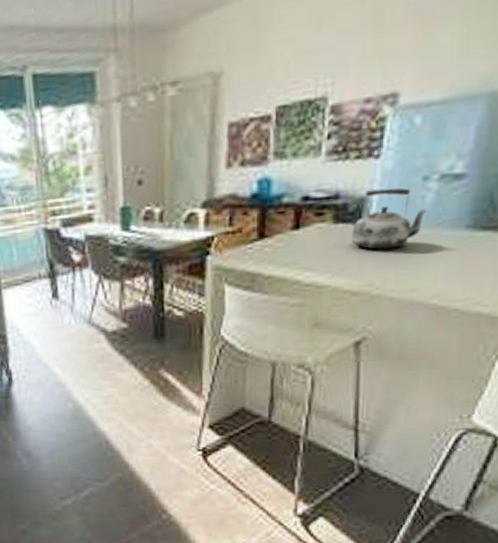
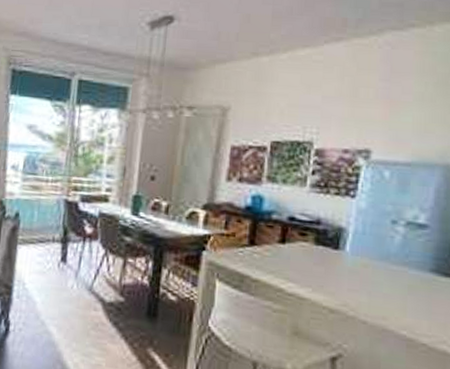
kettle: present [350,188,430,250] -> none [329,221,398,277]

